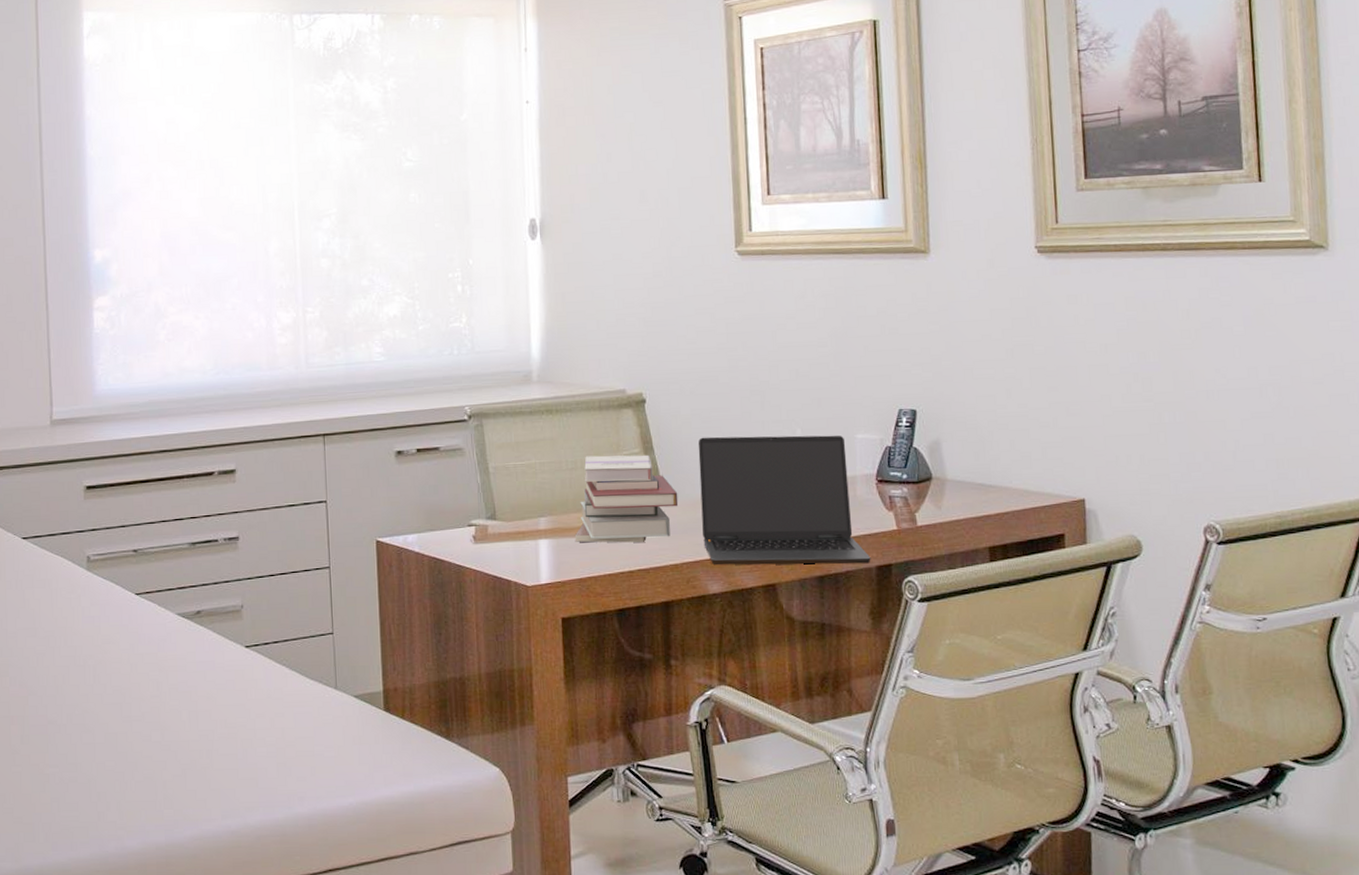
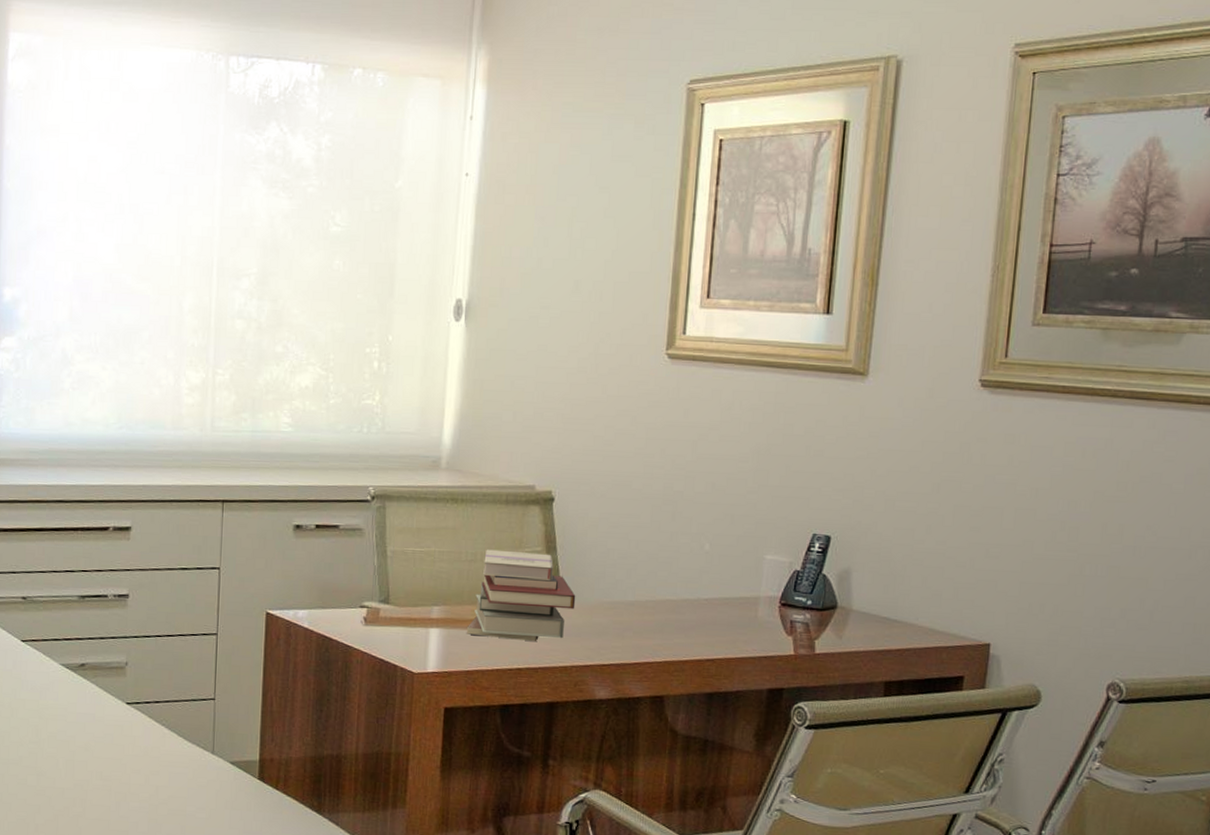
laptop: present [698,435,871,566] -> none [596,542,764,686]

